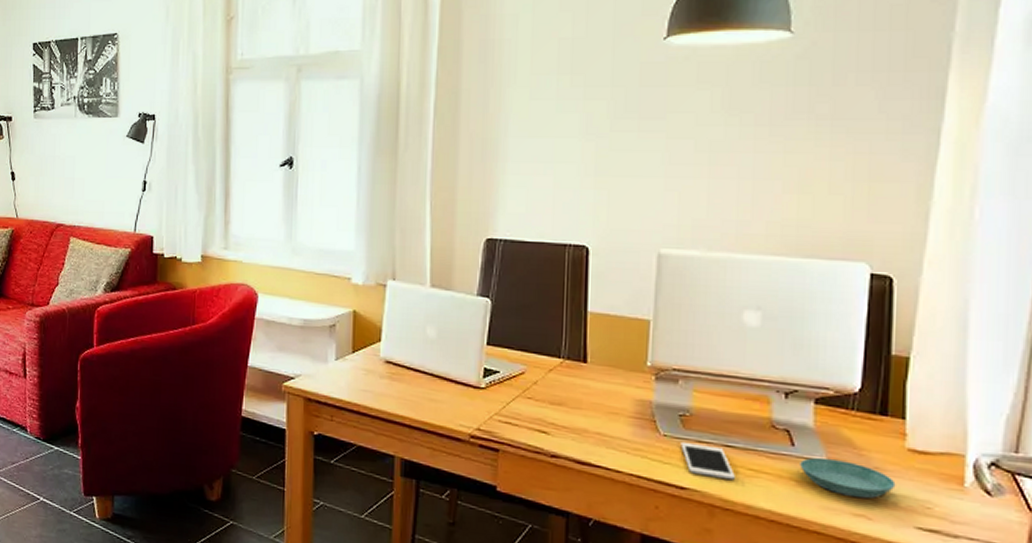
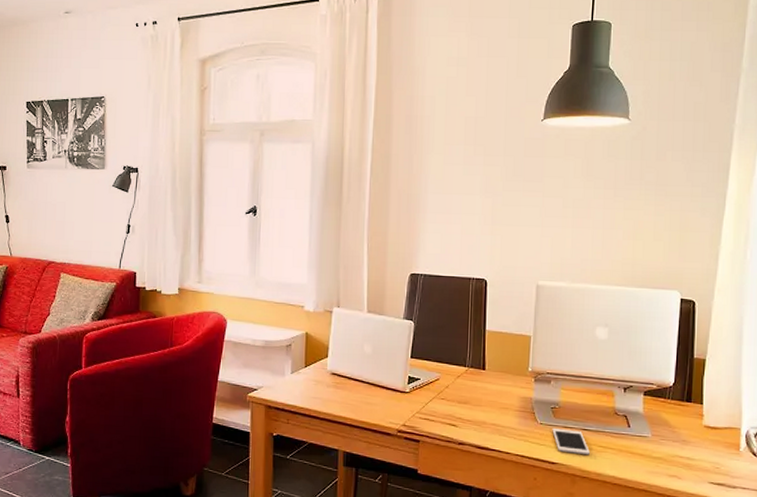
saucer: present [800,457,896,499] -> none [634,435,697,464]

